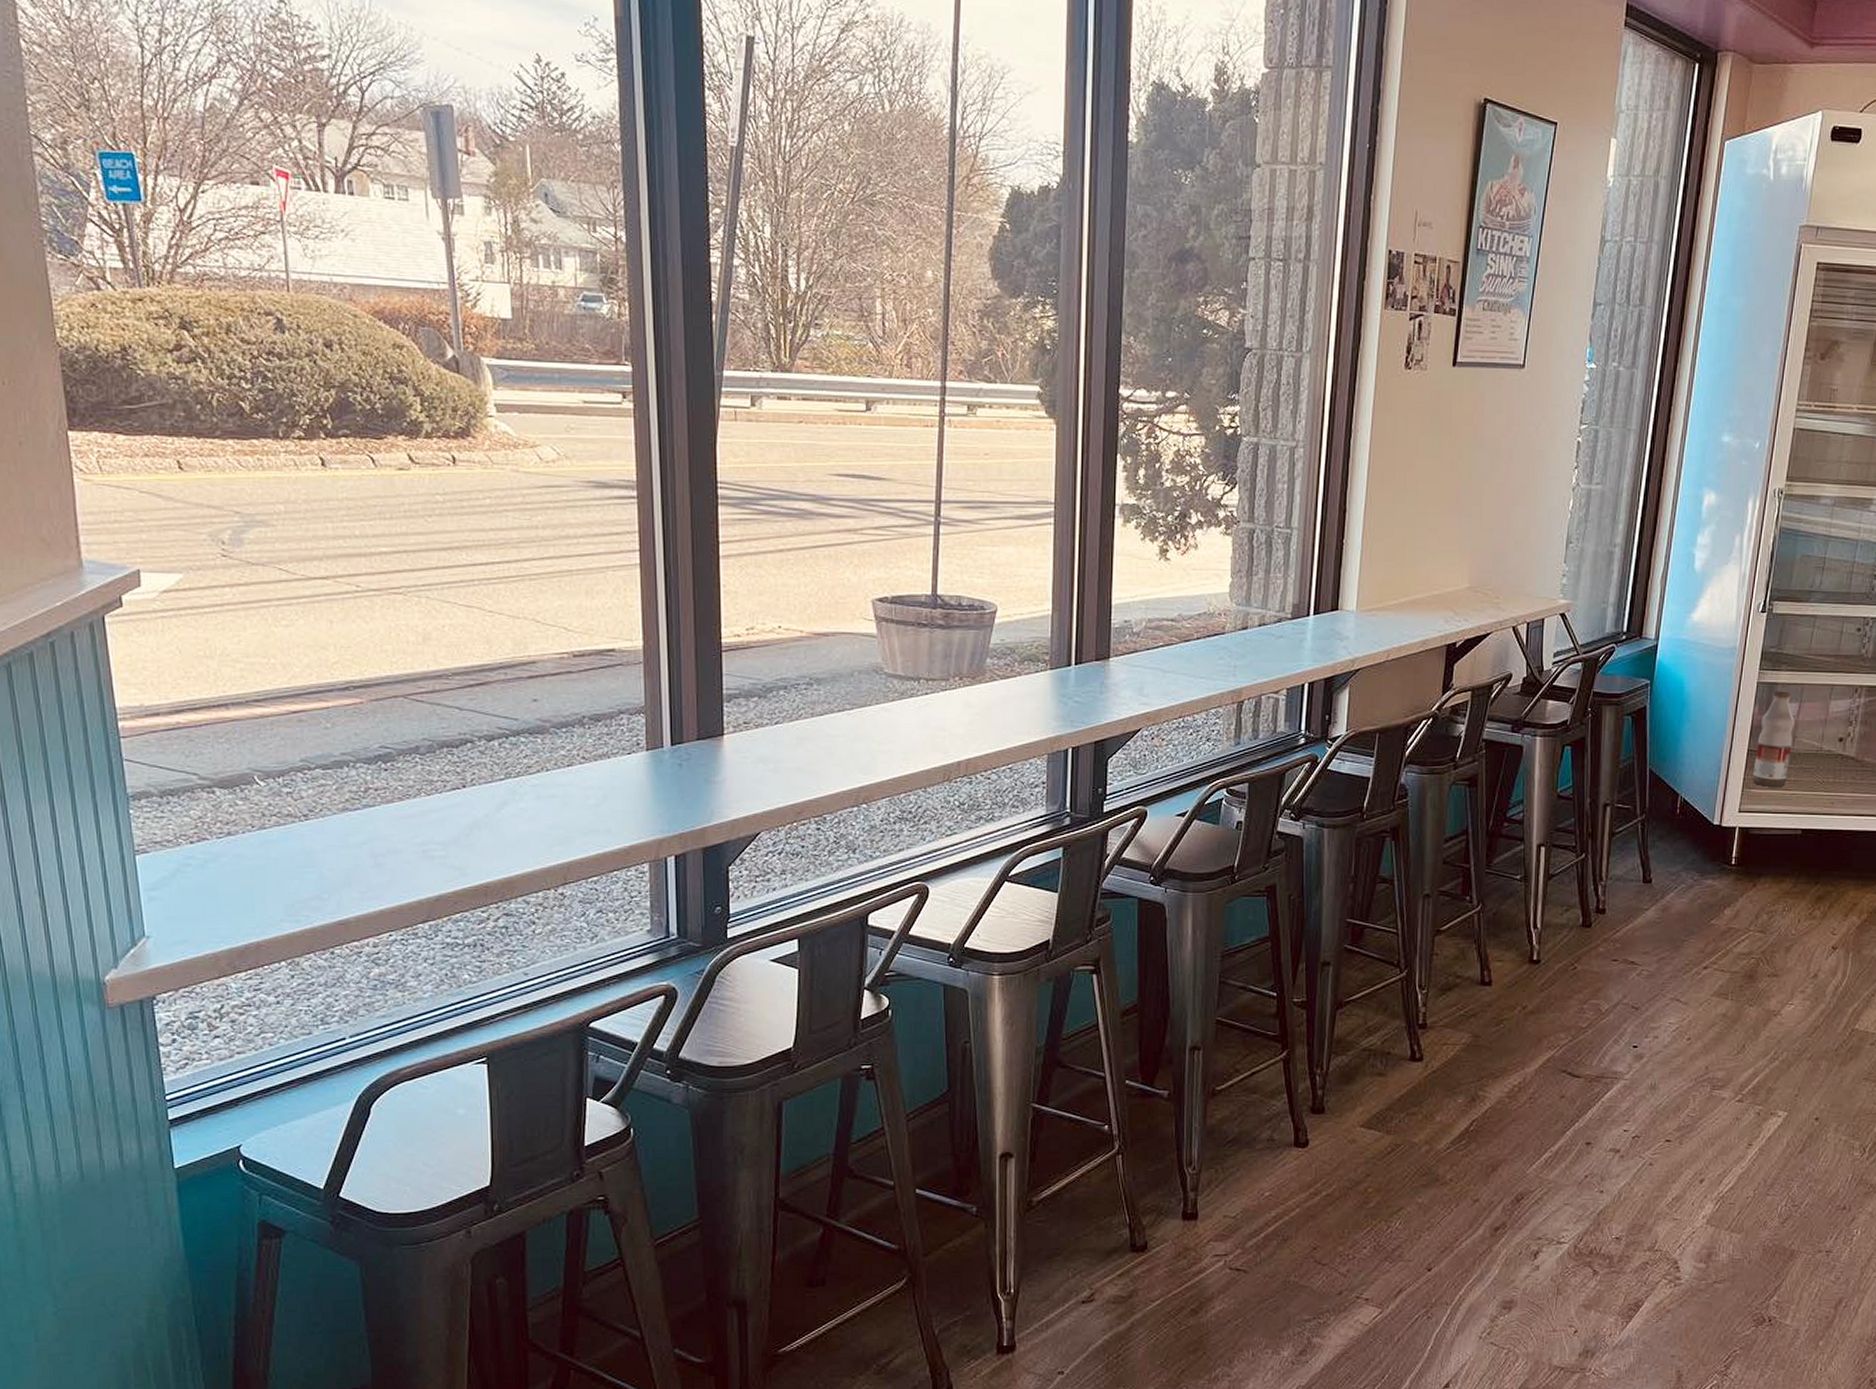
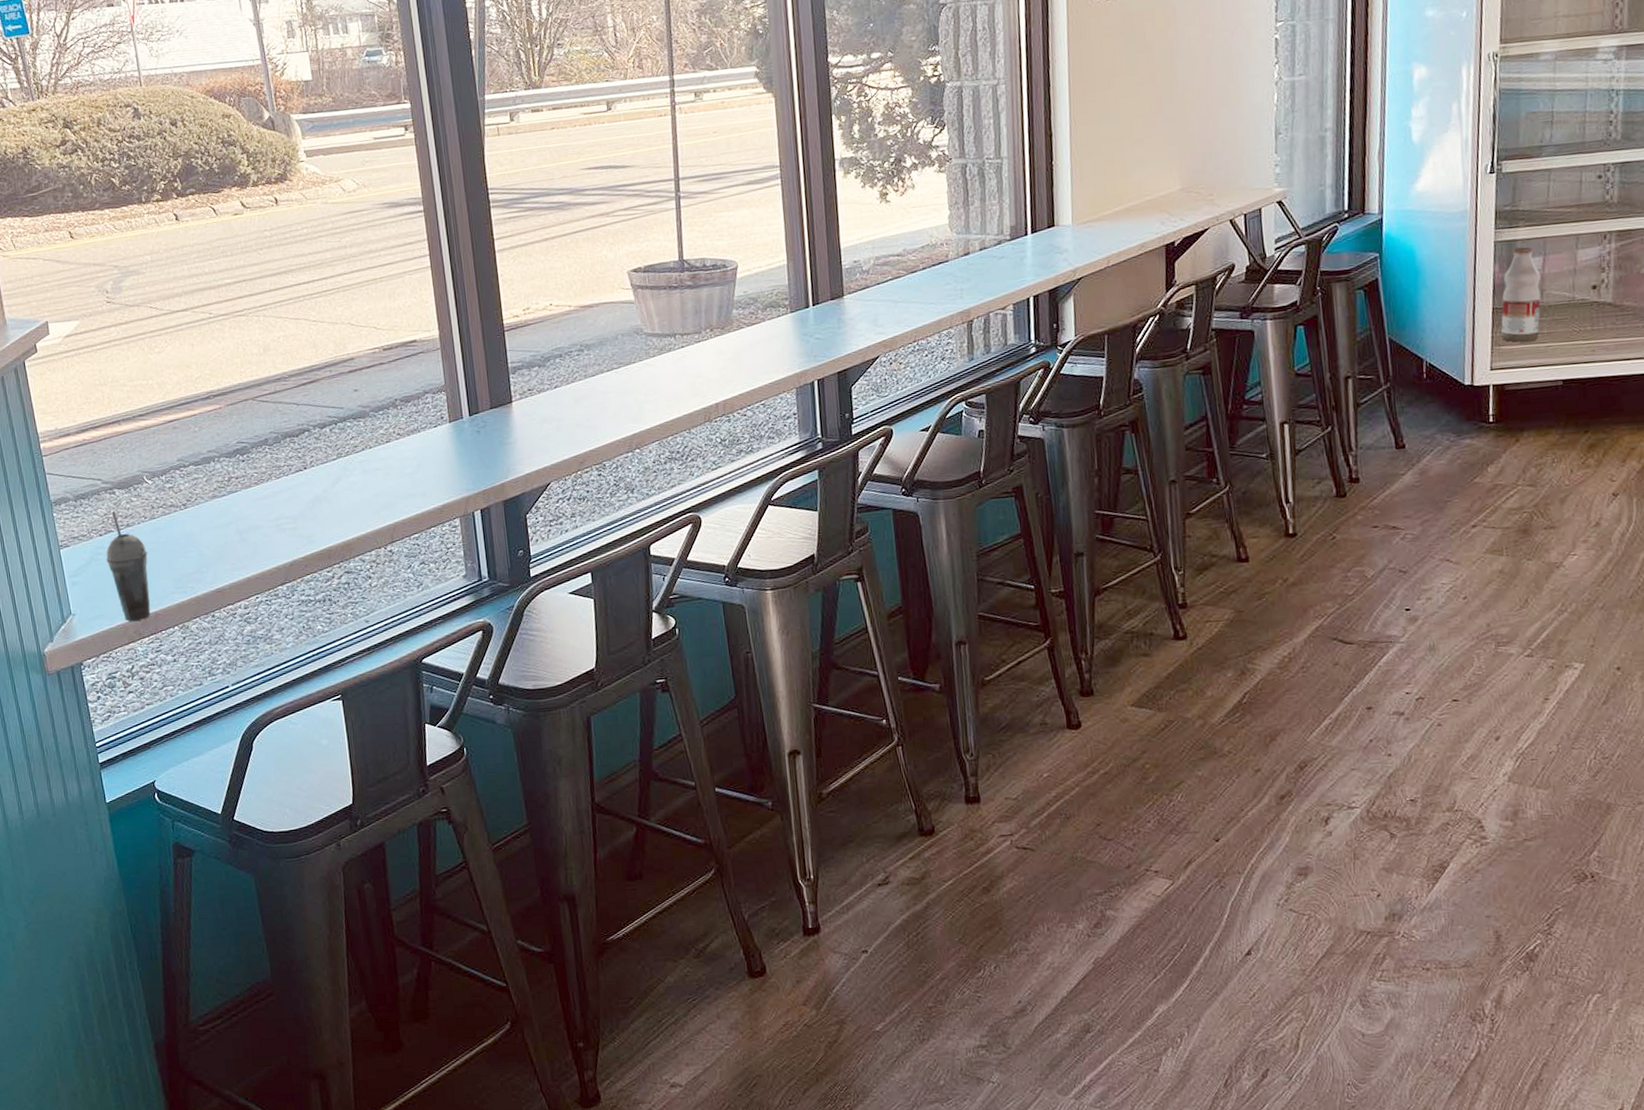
beverage cup: none [197,815,253,951] -> present [106,511,151,621]

